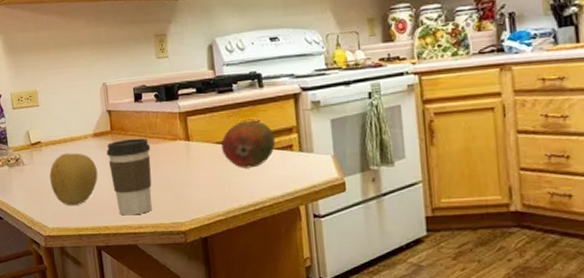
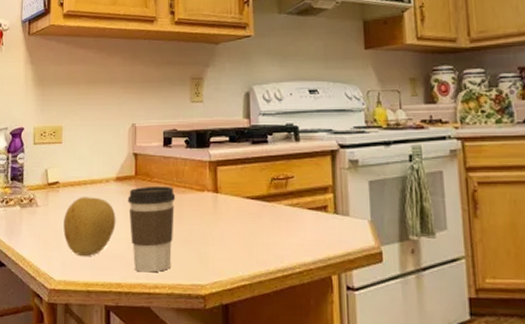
fruit: present [221,120,276,168] -> none [252,175,310,228]

